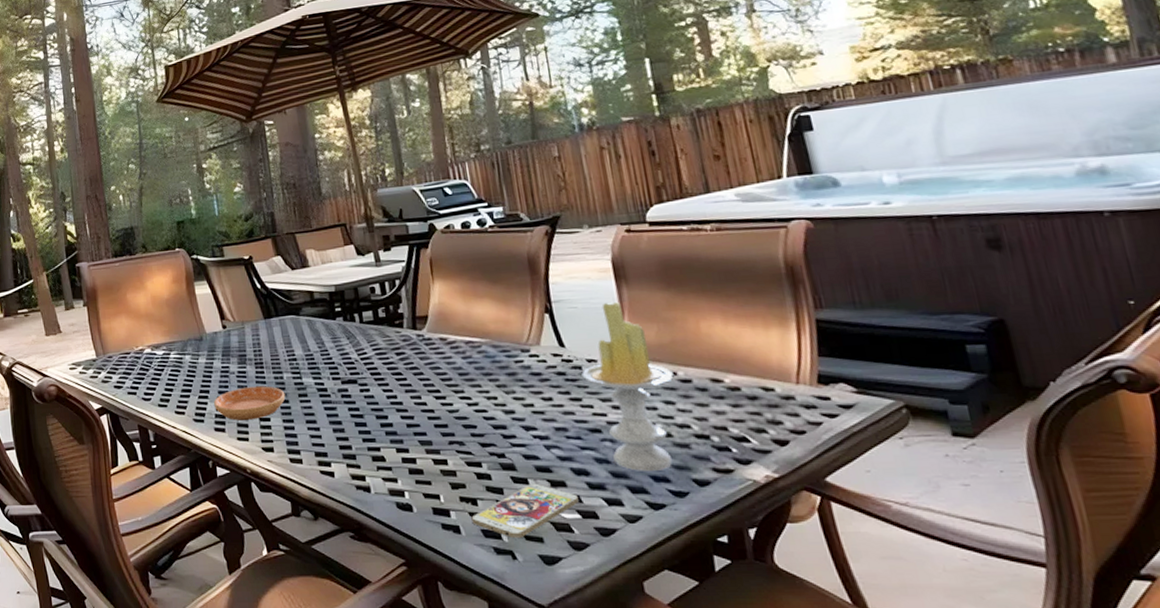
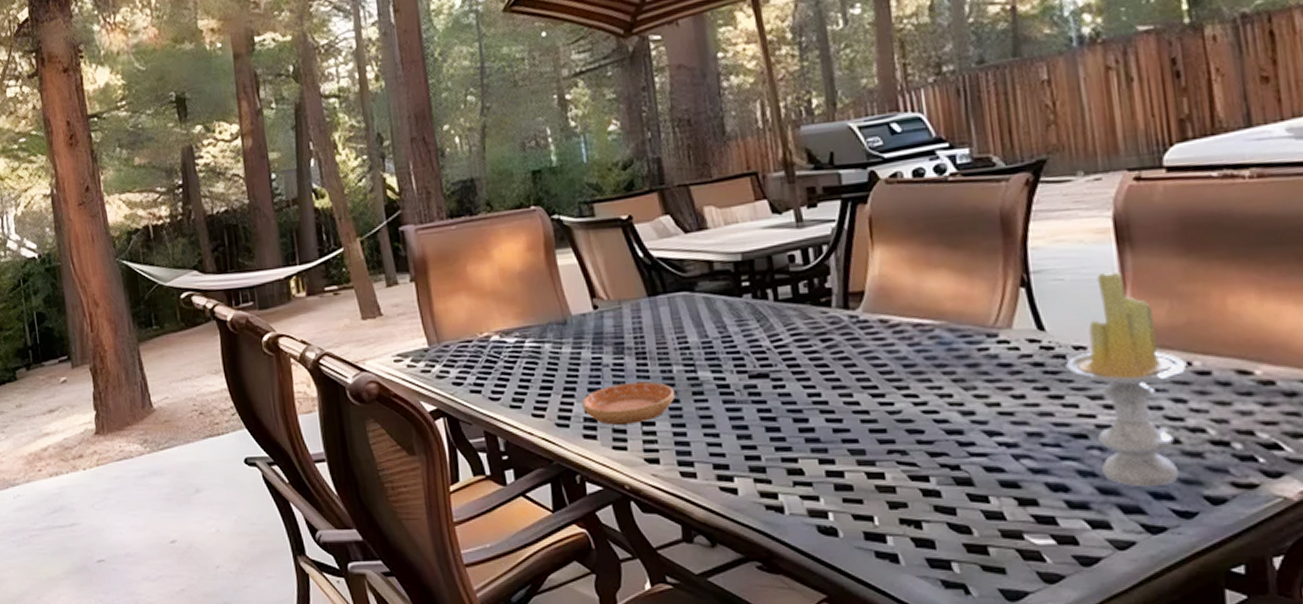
smartphone: present [471,483,579,539] -> none [913,501,1054,570]

